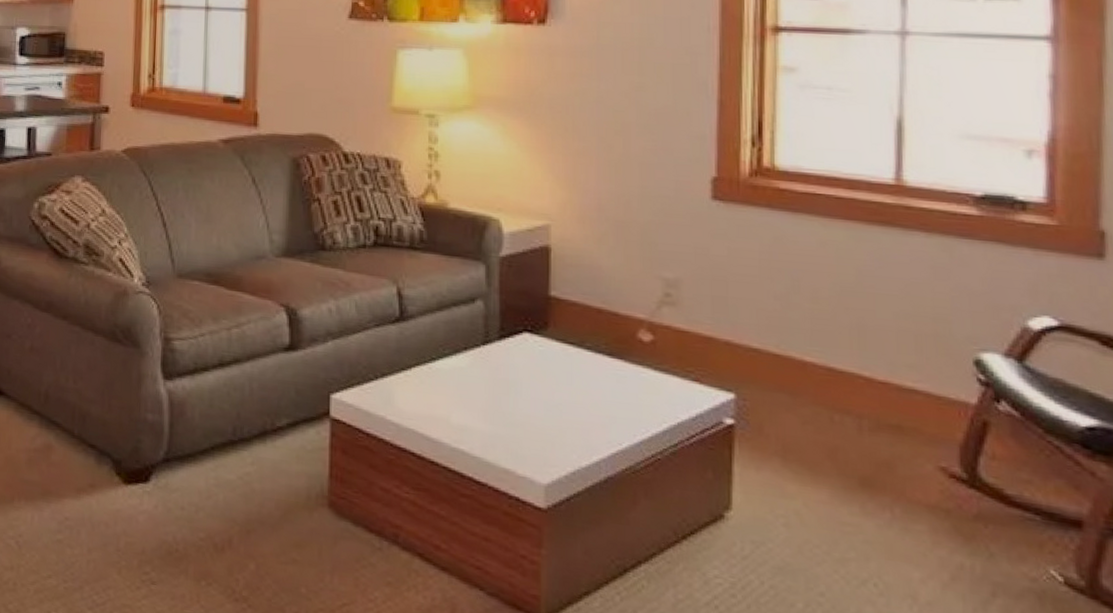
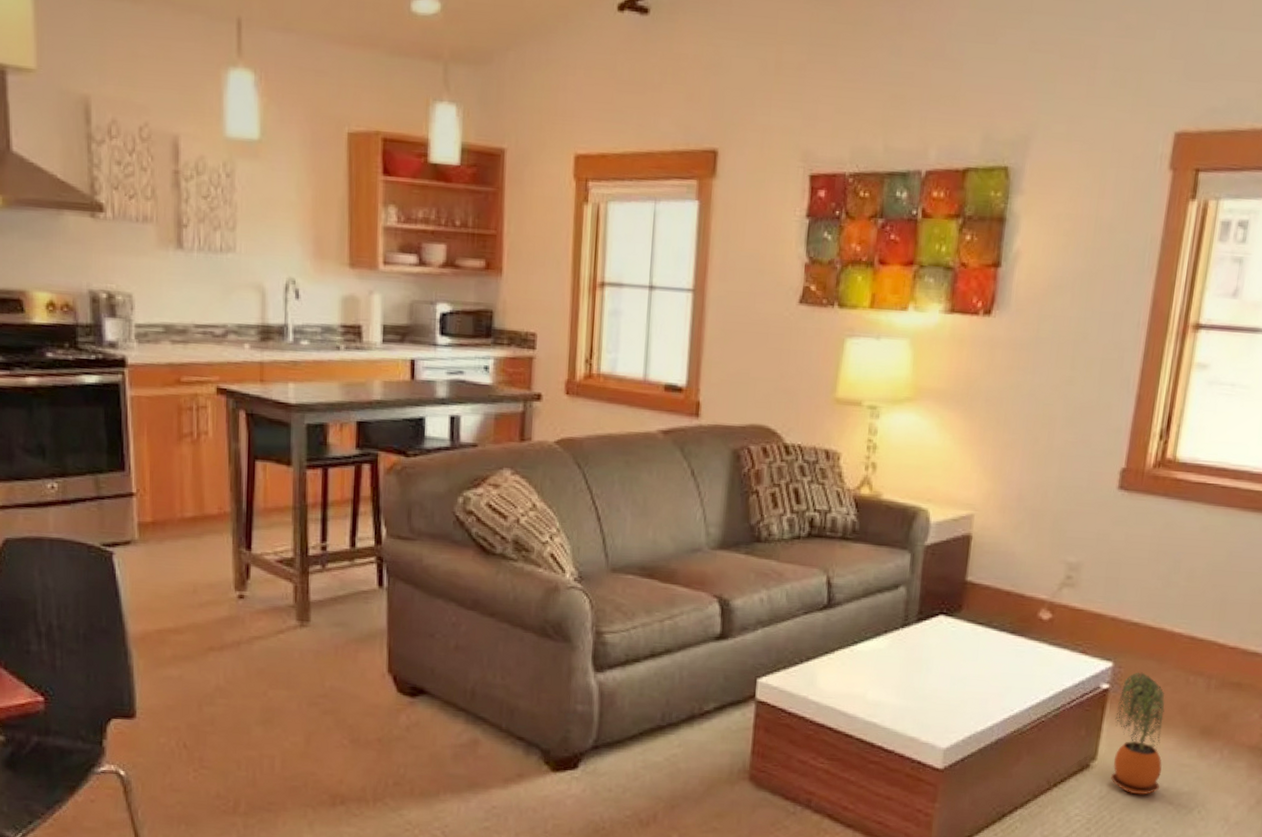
potted plant: none [747,406,818,558] -> present [1110,672,1165,795]

